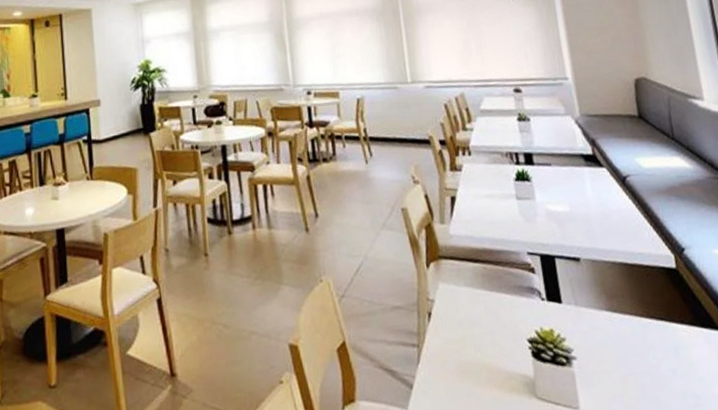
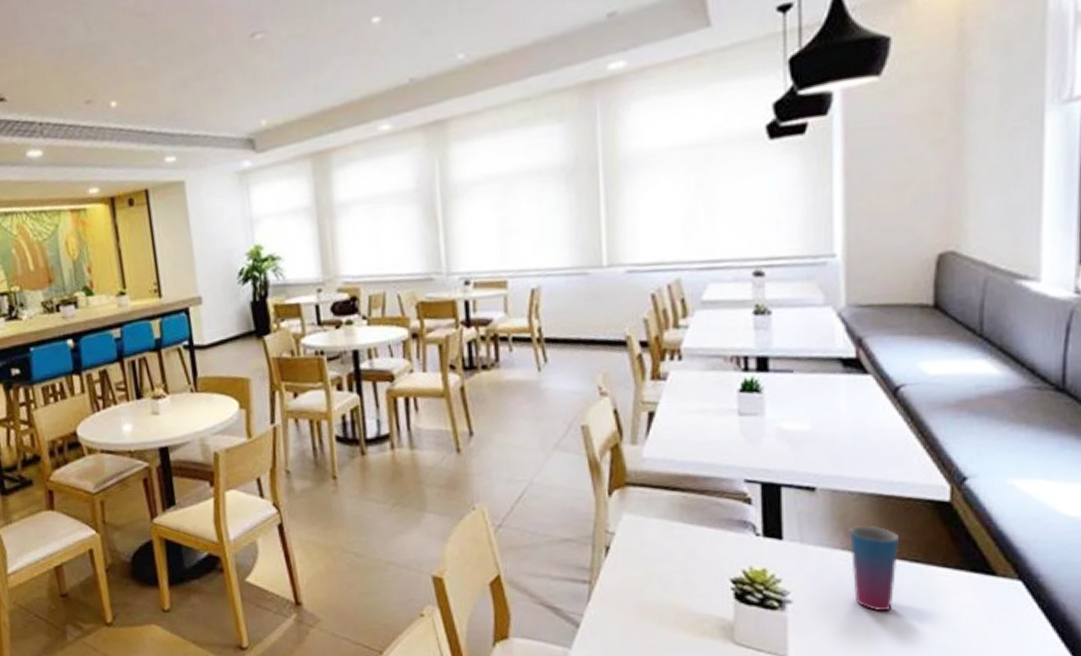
cup: none [609,289,651,365] -> present [849,525,898,612]

